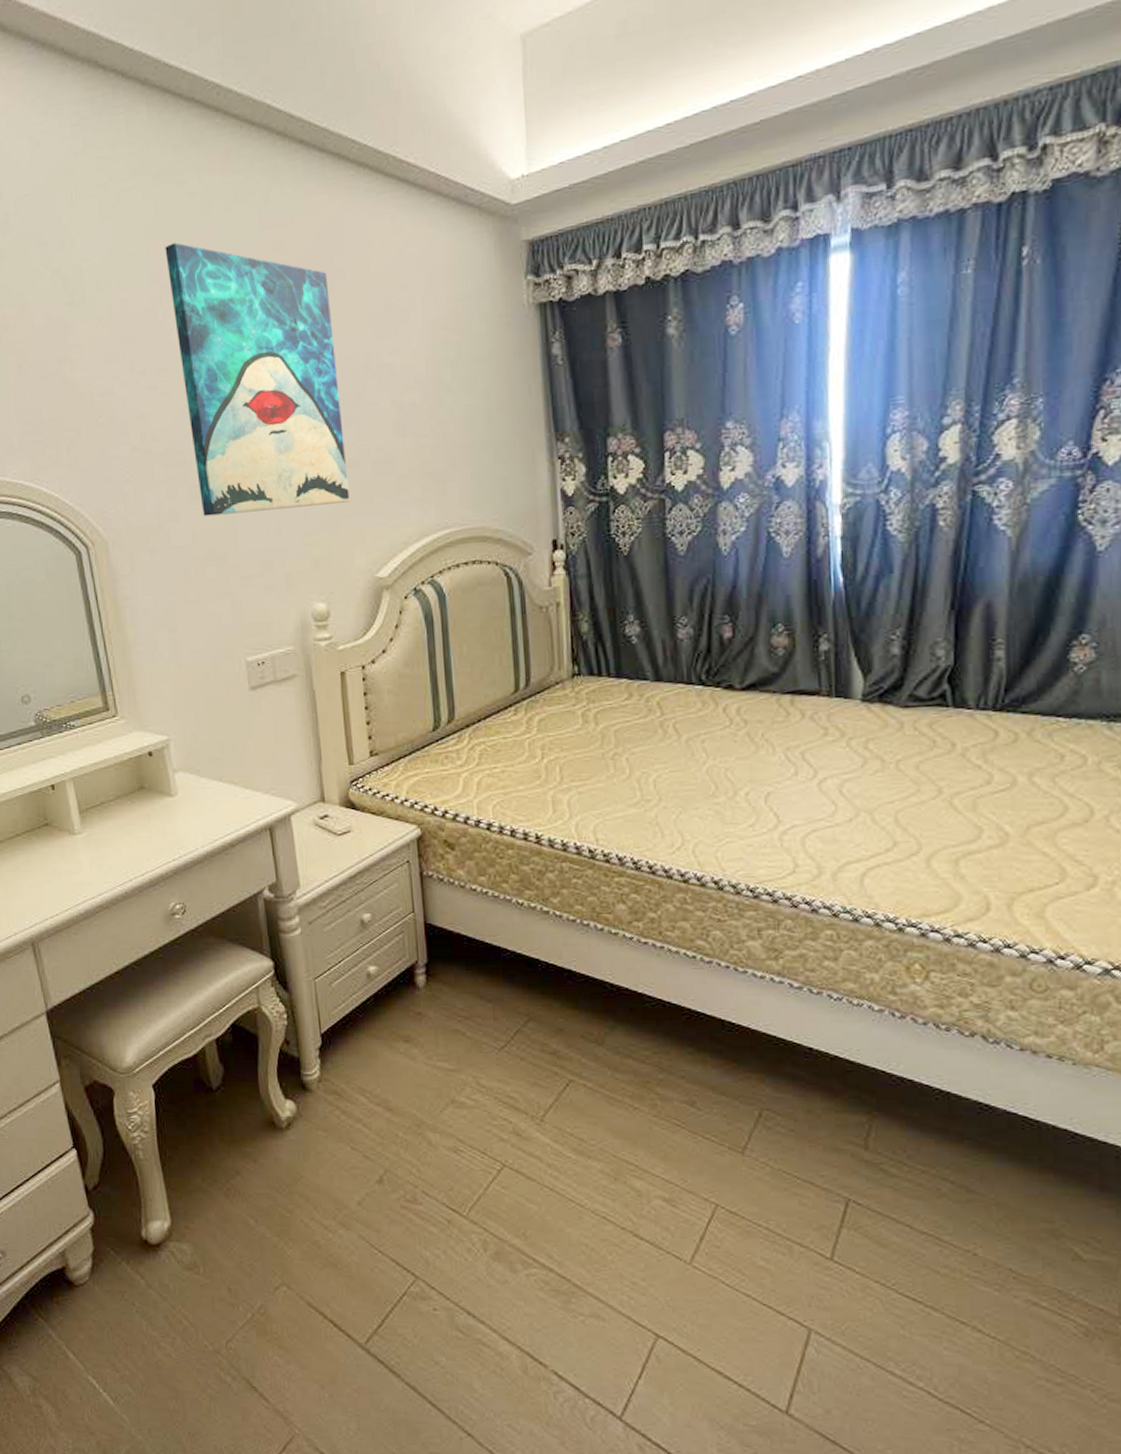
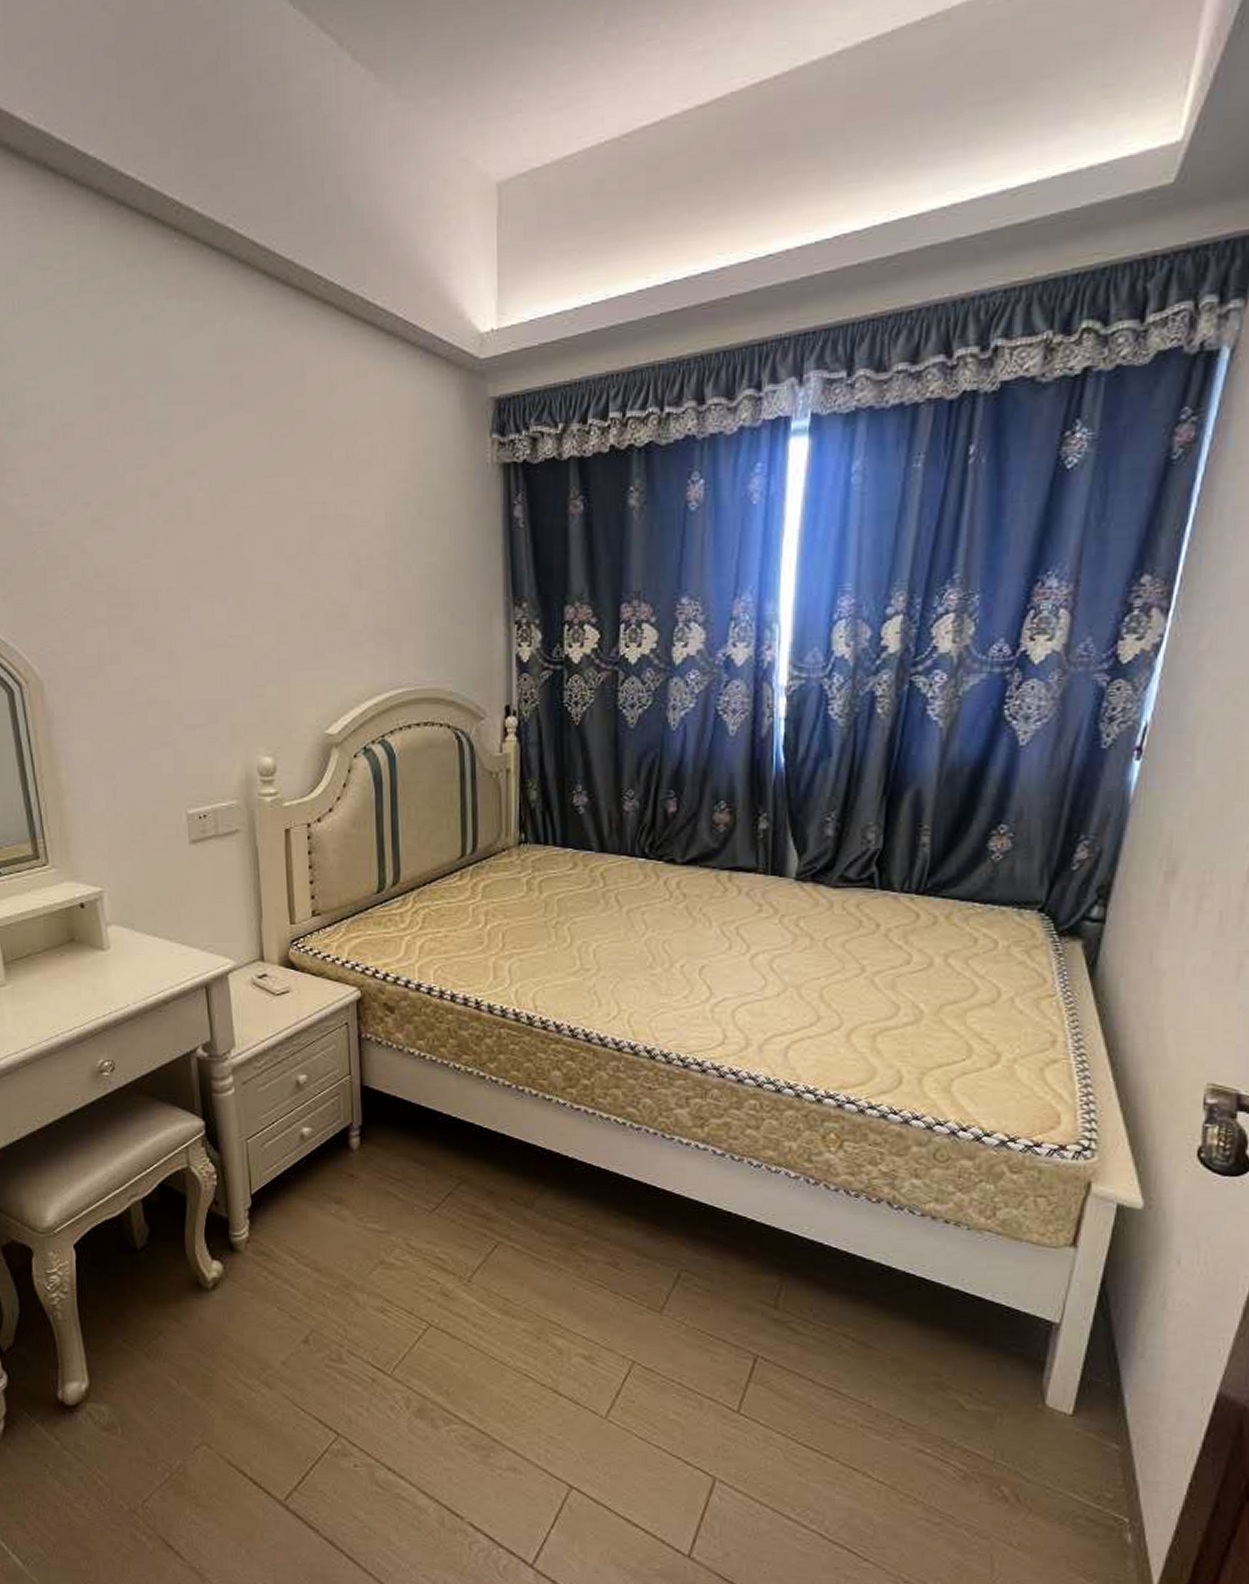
wall art: present [165,242,350,517] -> none [114,368,301,661]

